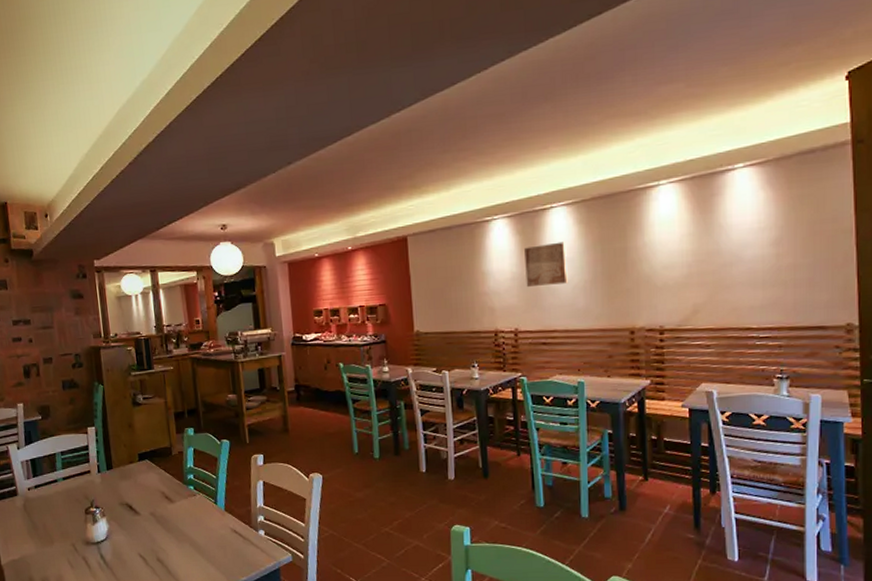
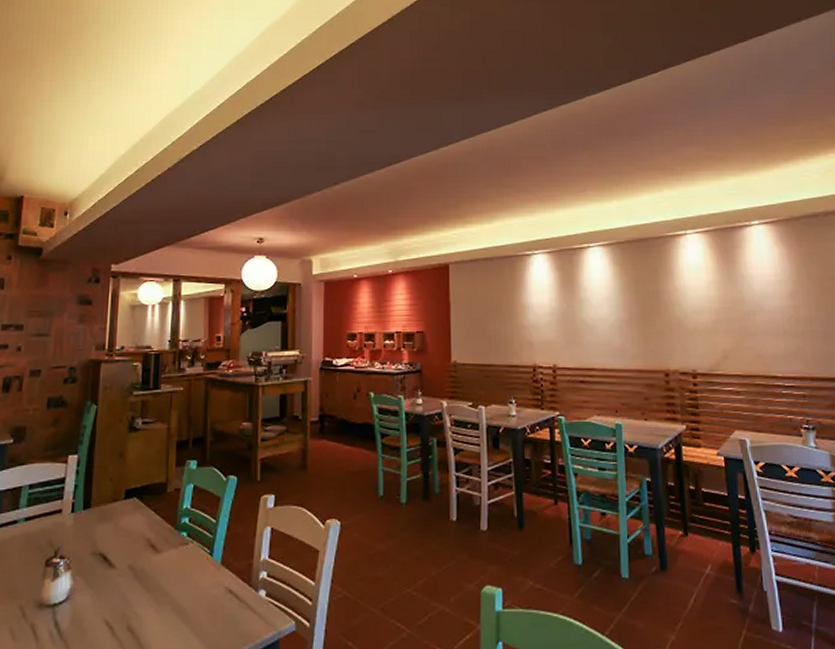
wall art: present [524,241,568,288] -> none [563,280,605,324]

